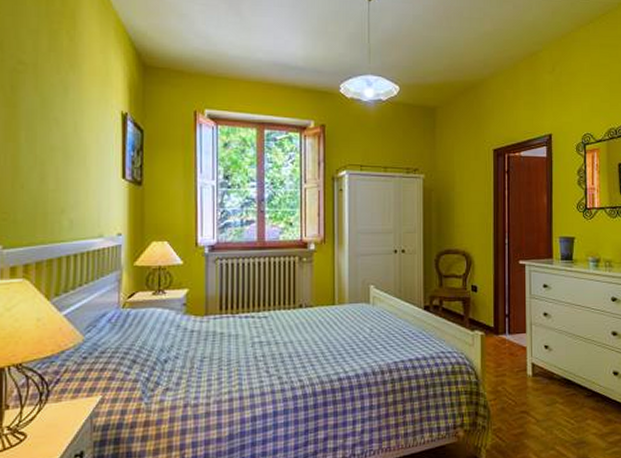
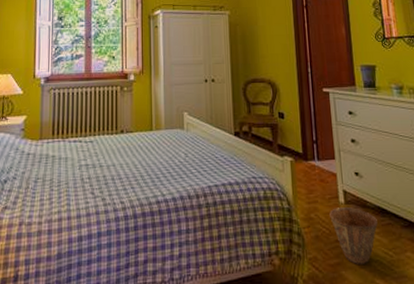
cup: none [516,379,562,433] -> present [329,207,378,264]

